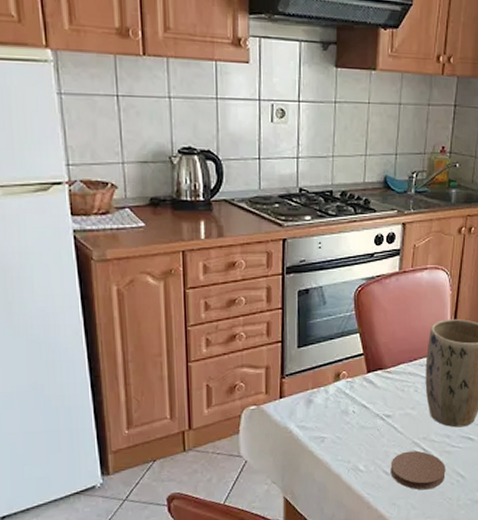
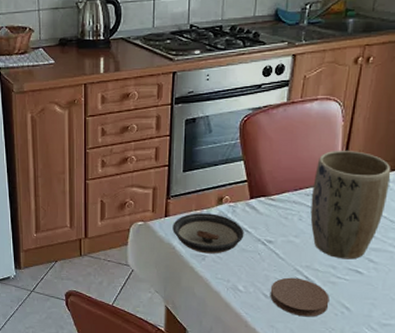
saucer: none [288,391,363,435] -> present [172,213,244,254]

